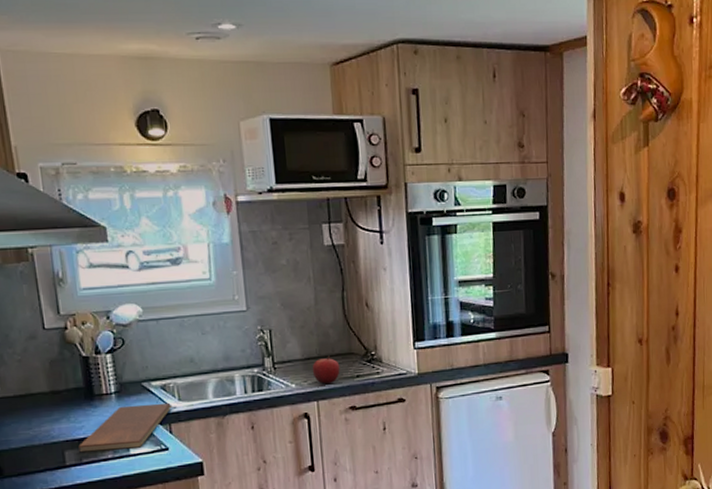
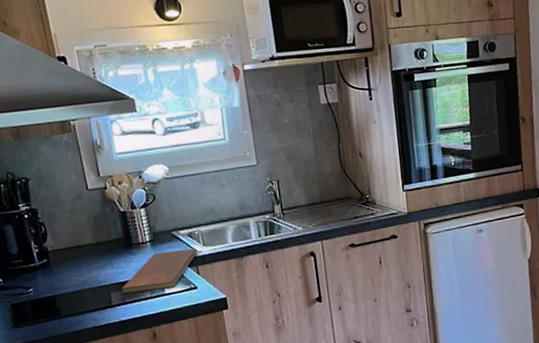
fruit: present [312,356,340,385] -> none [315,201,340,226]

